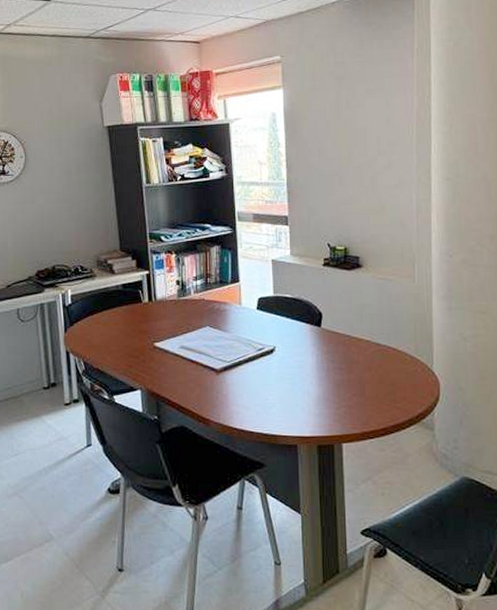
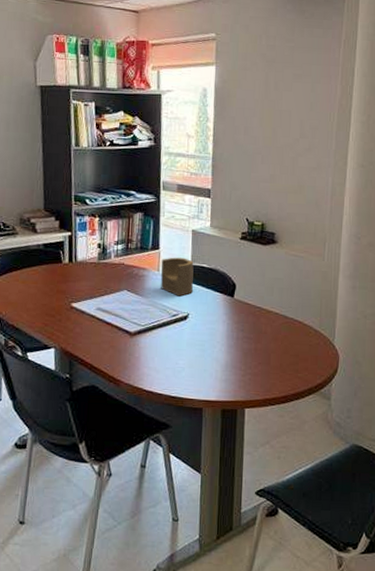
pen holder: none [242,289,277,329] -> present [161,257,194,297]

